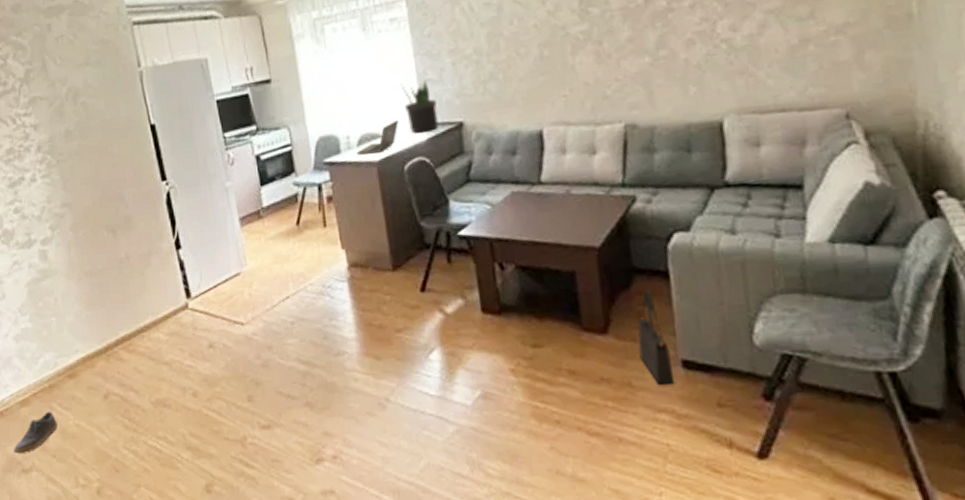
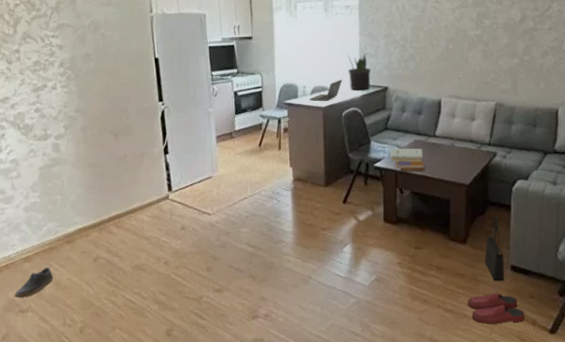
books: none [478,203,532,239] -> present [390,148,425,172]
slippers: none [621,401,714,450] -> present [467,292,525,324]

